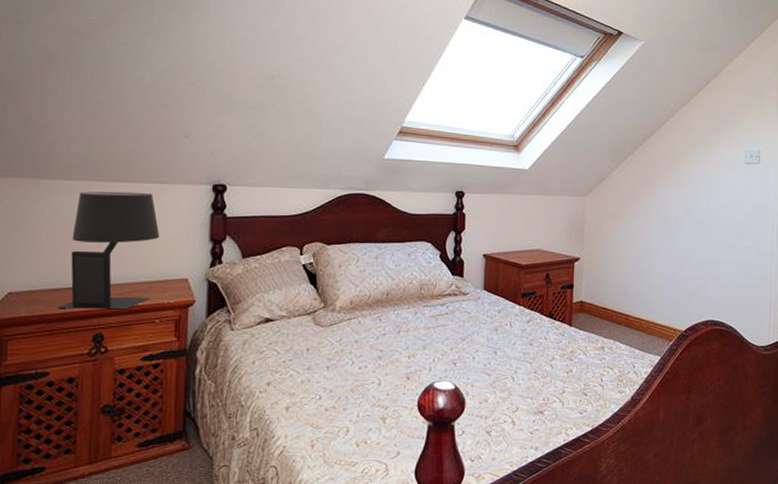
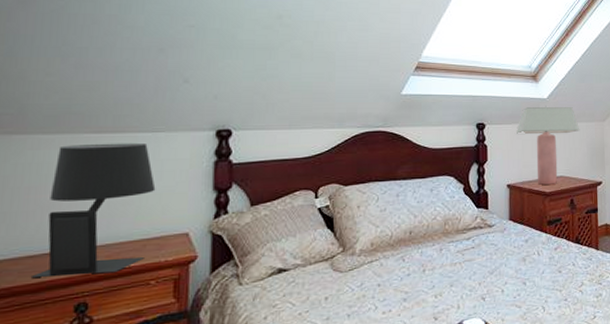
table lamp: none [494,177,561,257] -> present [515,106,580,185]

